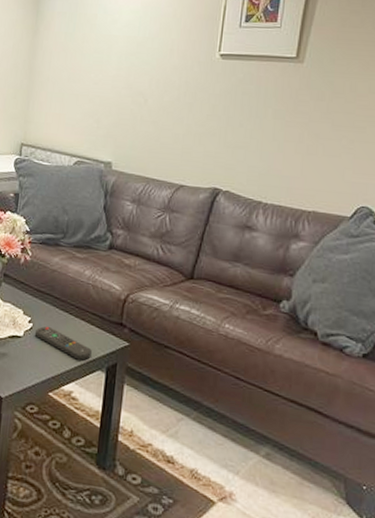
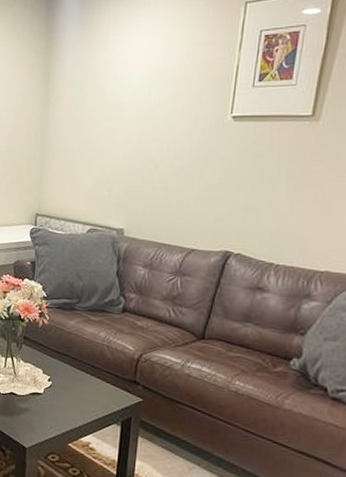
remote control: present [35,326,92,360] -> none [55,384,108,415]

